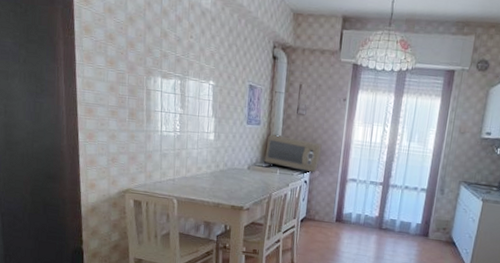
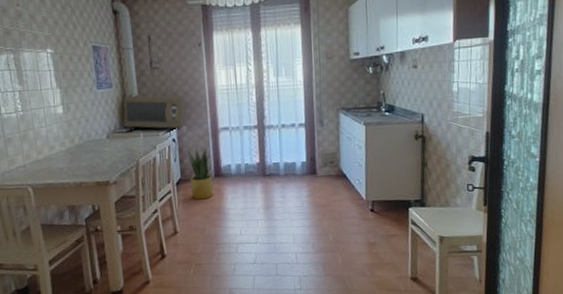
planter: none [312,192,336,240] -> present [188,147,213,200]

